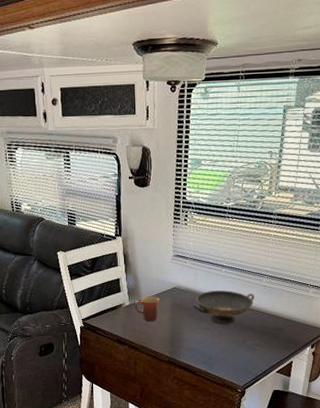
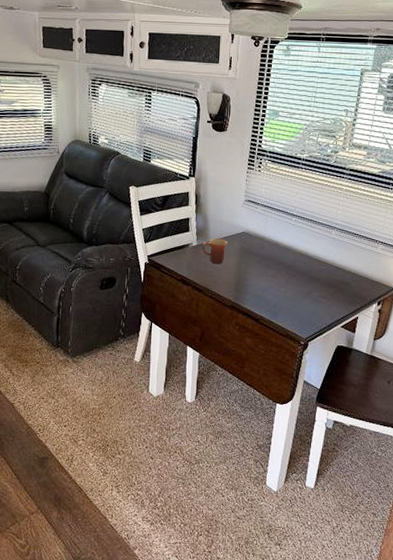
decorative bowl: present [192,290,254,325] -> none [260,238,323,274]

